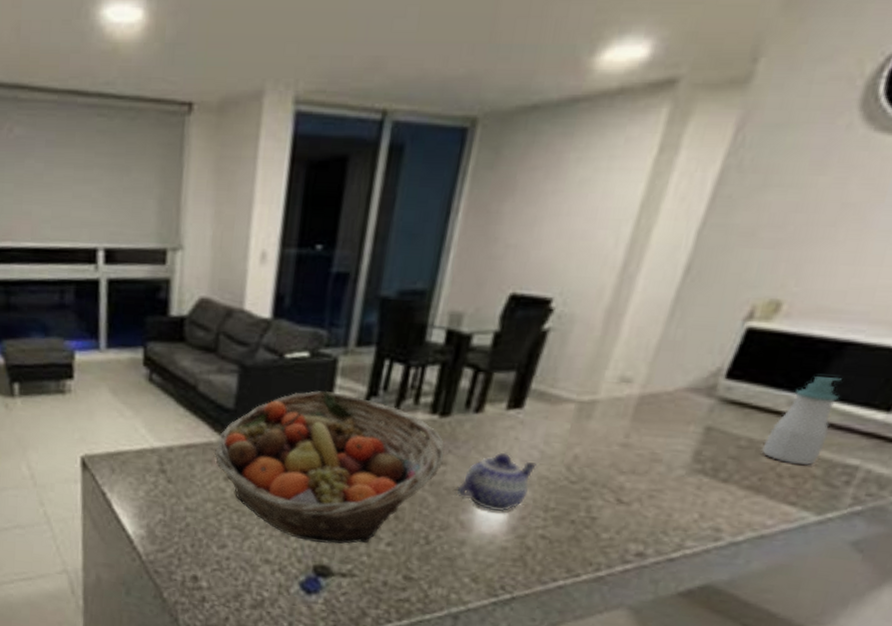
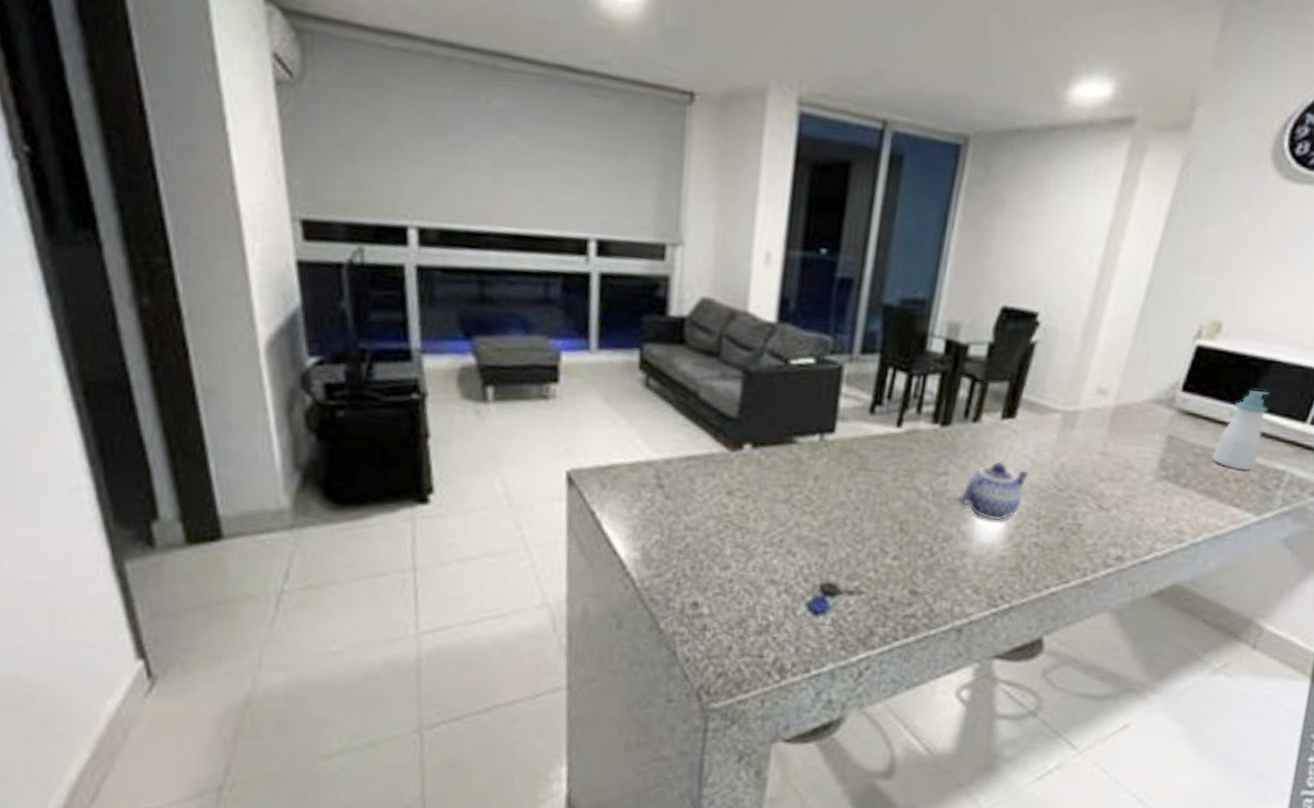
fruit basket: present [215,390,445,544] -> none [717,398,946,560]

